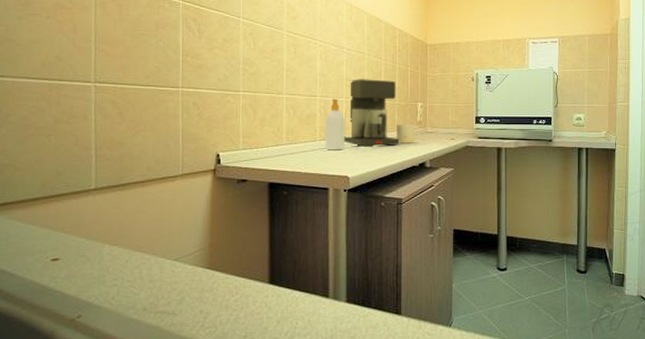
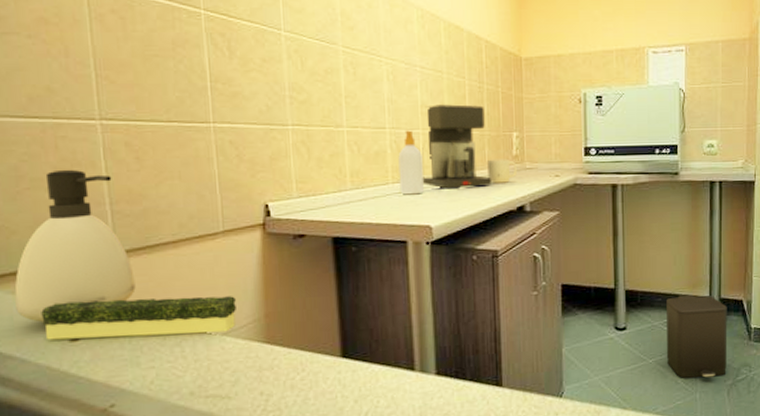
soap dispenser: none [12,120,108,244] -> present [14,169,136,322]
sponge: none [31,227,187,259] -> present [41,296,236,340]
pedal bin: none [540,242,593,316] -> present [666,294,728,379]

